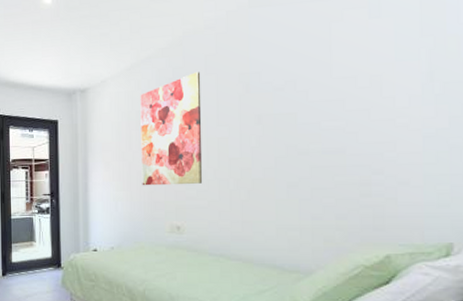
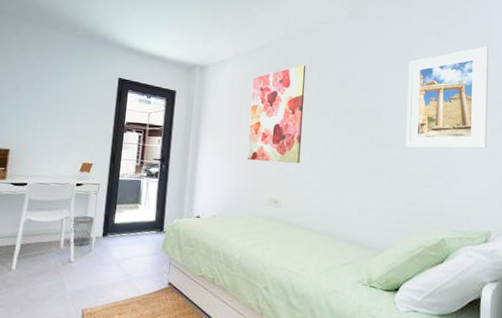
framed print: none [330,11,444,153] -> present [406,46,488,149]

